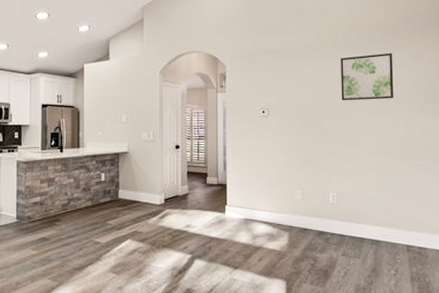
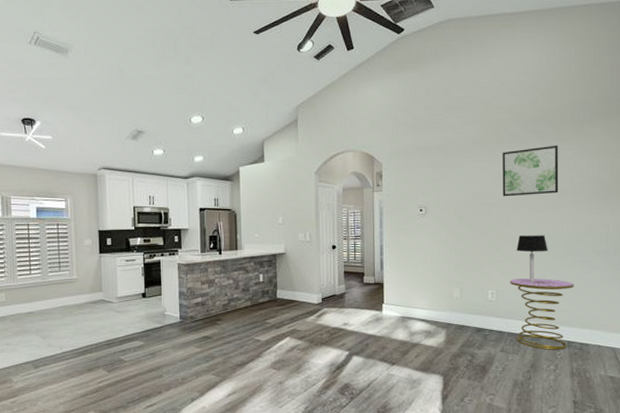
side table: none [349,182,411,254] -> present [509,278,574,350]
table lamp: none [355,139,386,186] -> present [516,235,548,283]

